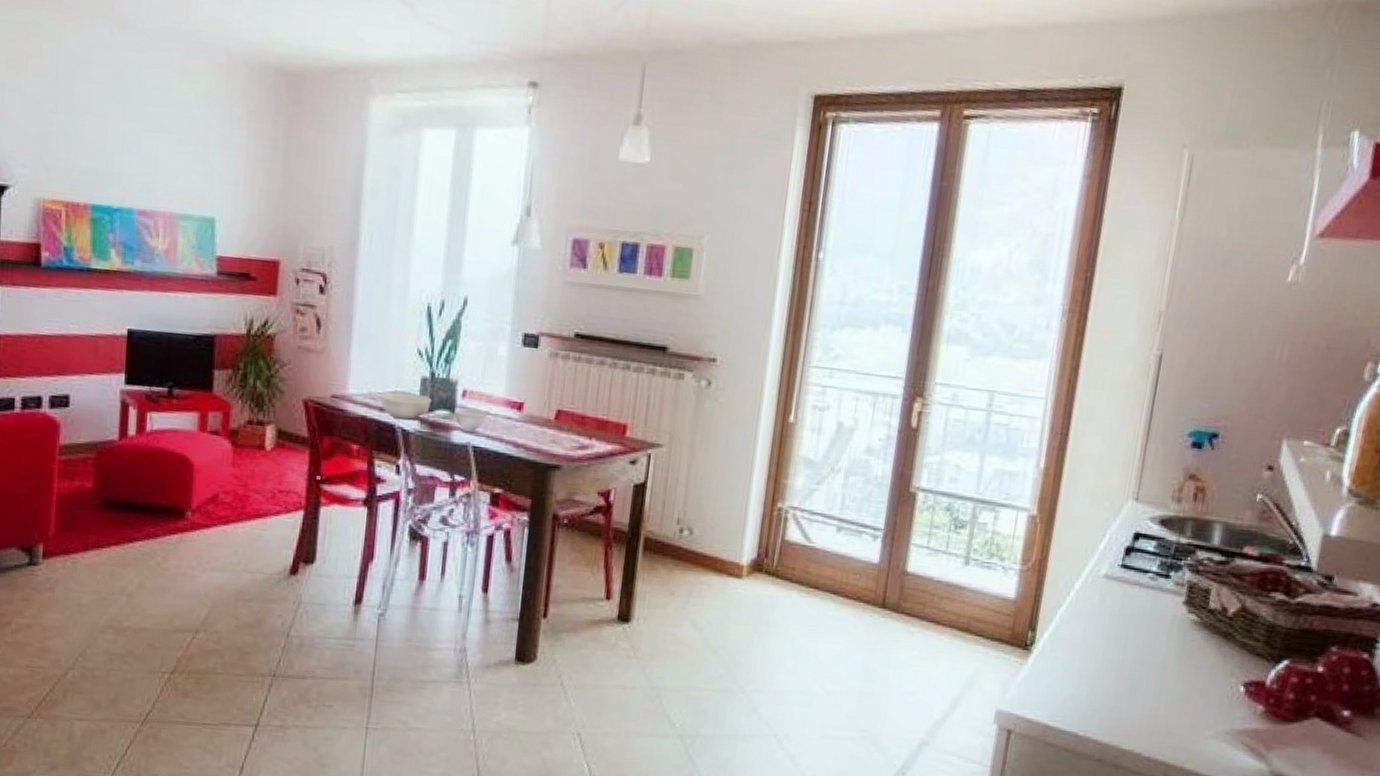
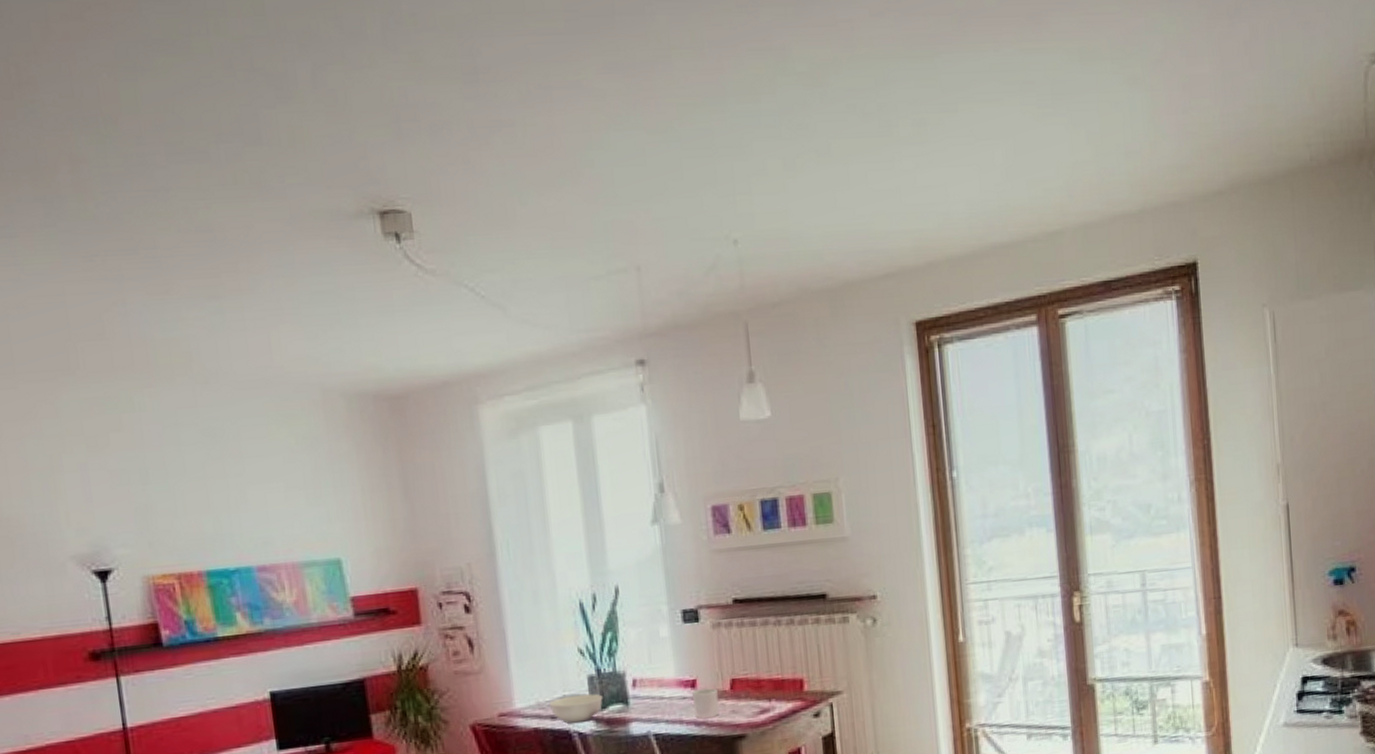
bowl: present [454,408,488,433] -> none [628,696,663,722]
mug: none [515,413,543,443] -> present [692,688,719,719]

